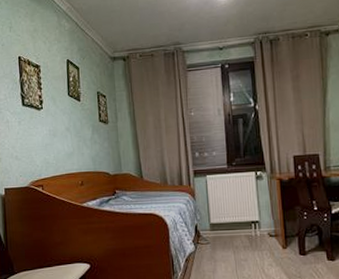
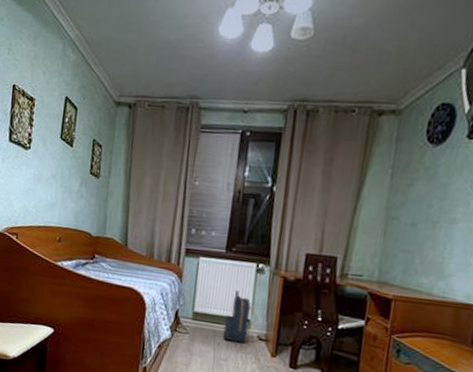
backpack: none [238,198,267,243] -> present [223,290,259,344]

